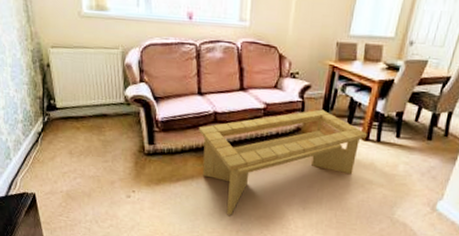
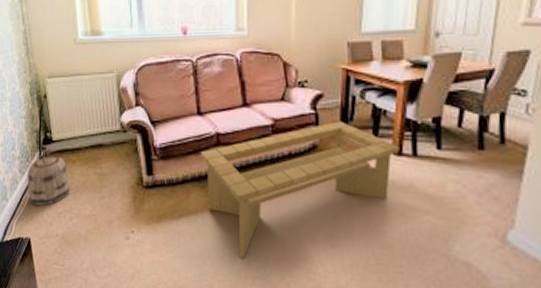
basket: none [30,115,74,166] -> present [27,149,70,206]

